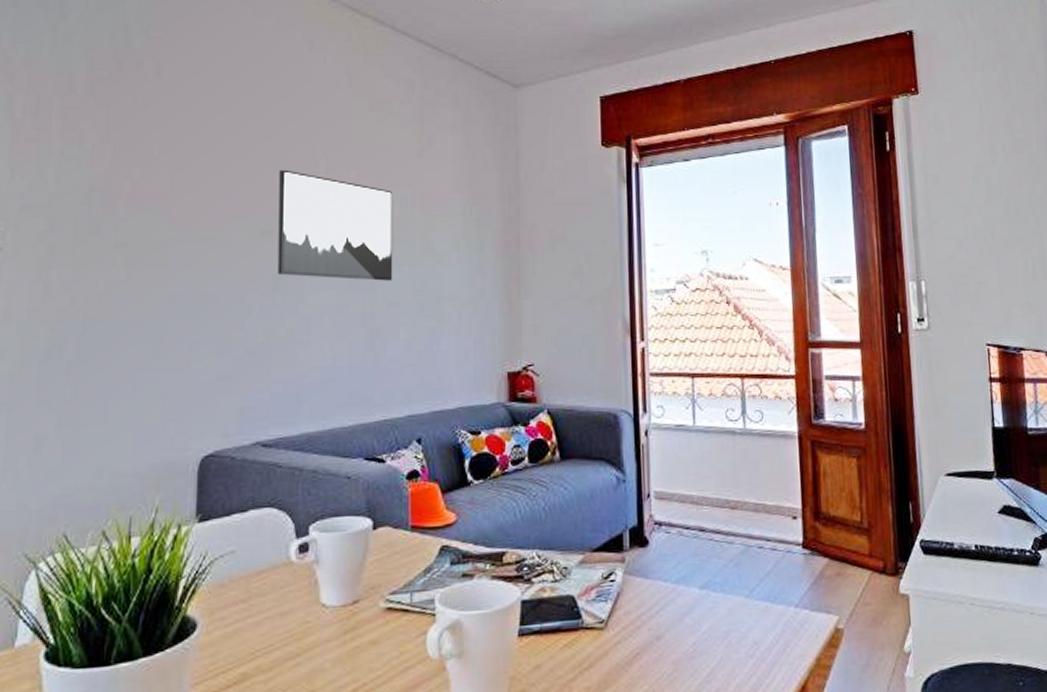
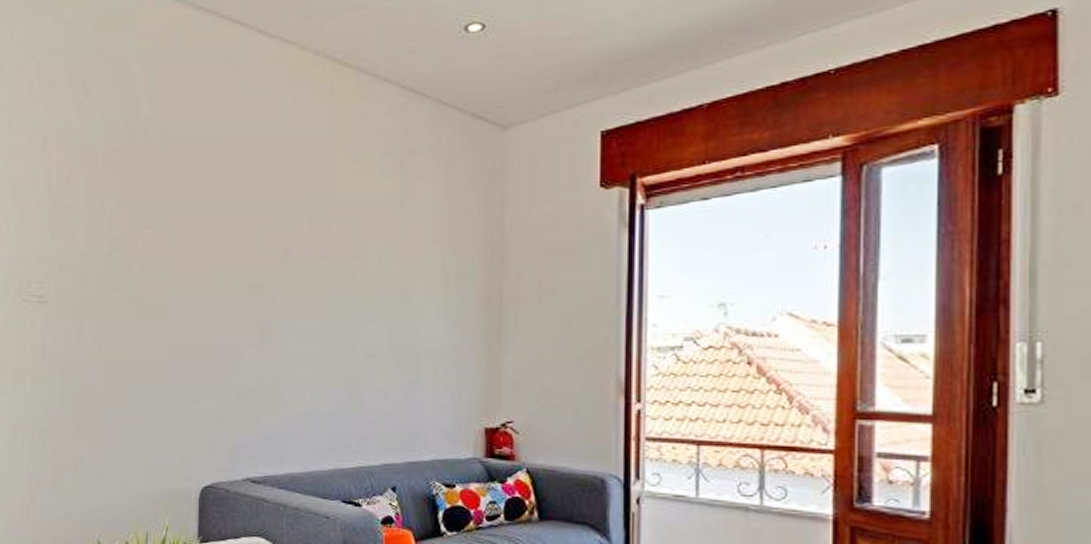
wall art: present [277,169,393,281] -> none [265,226,372,333]

